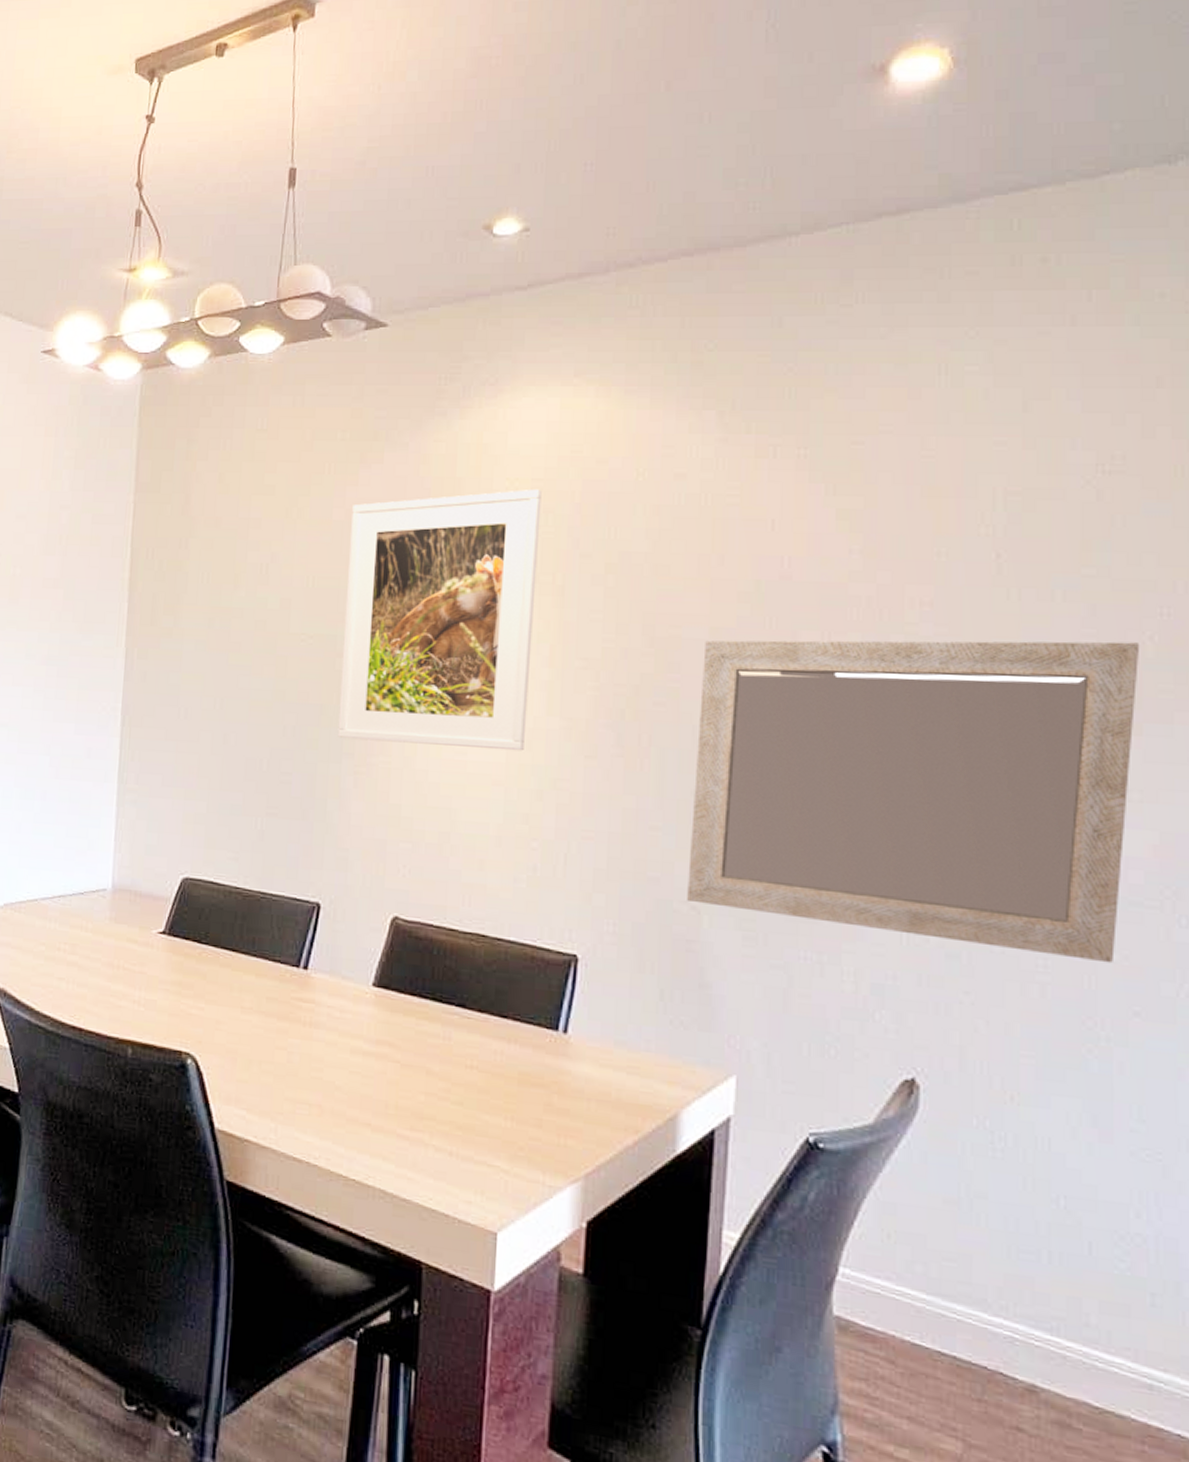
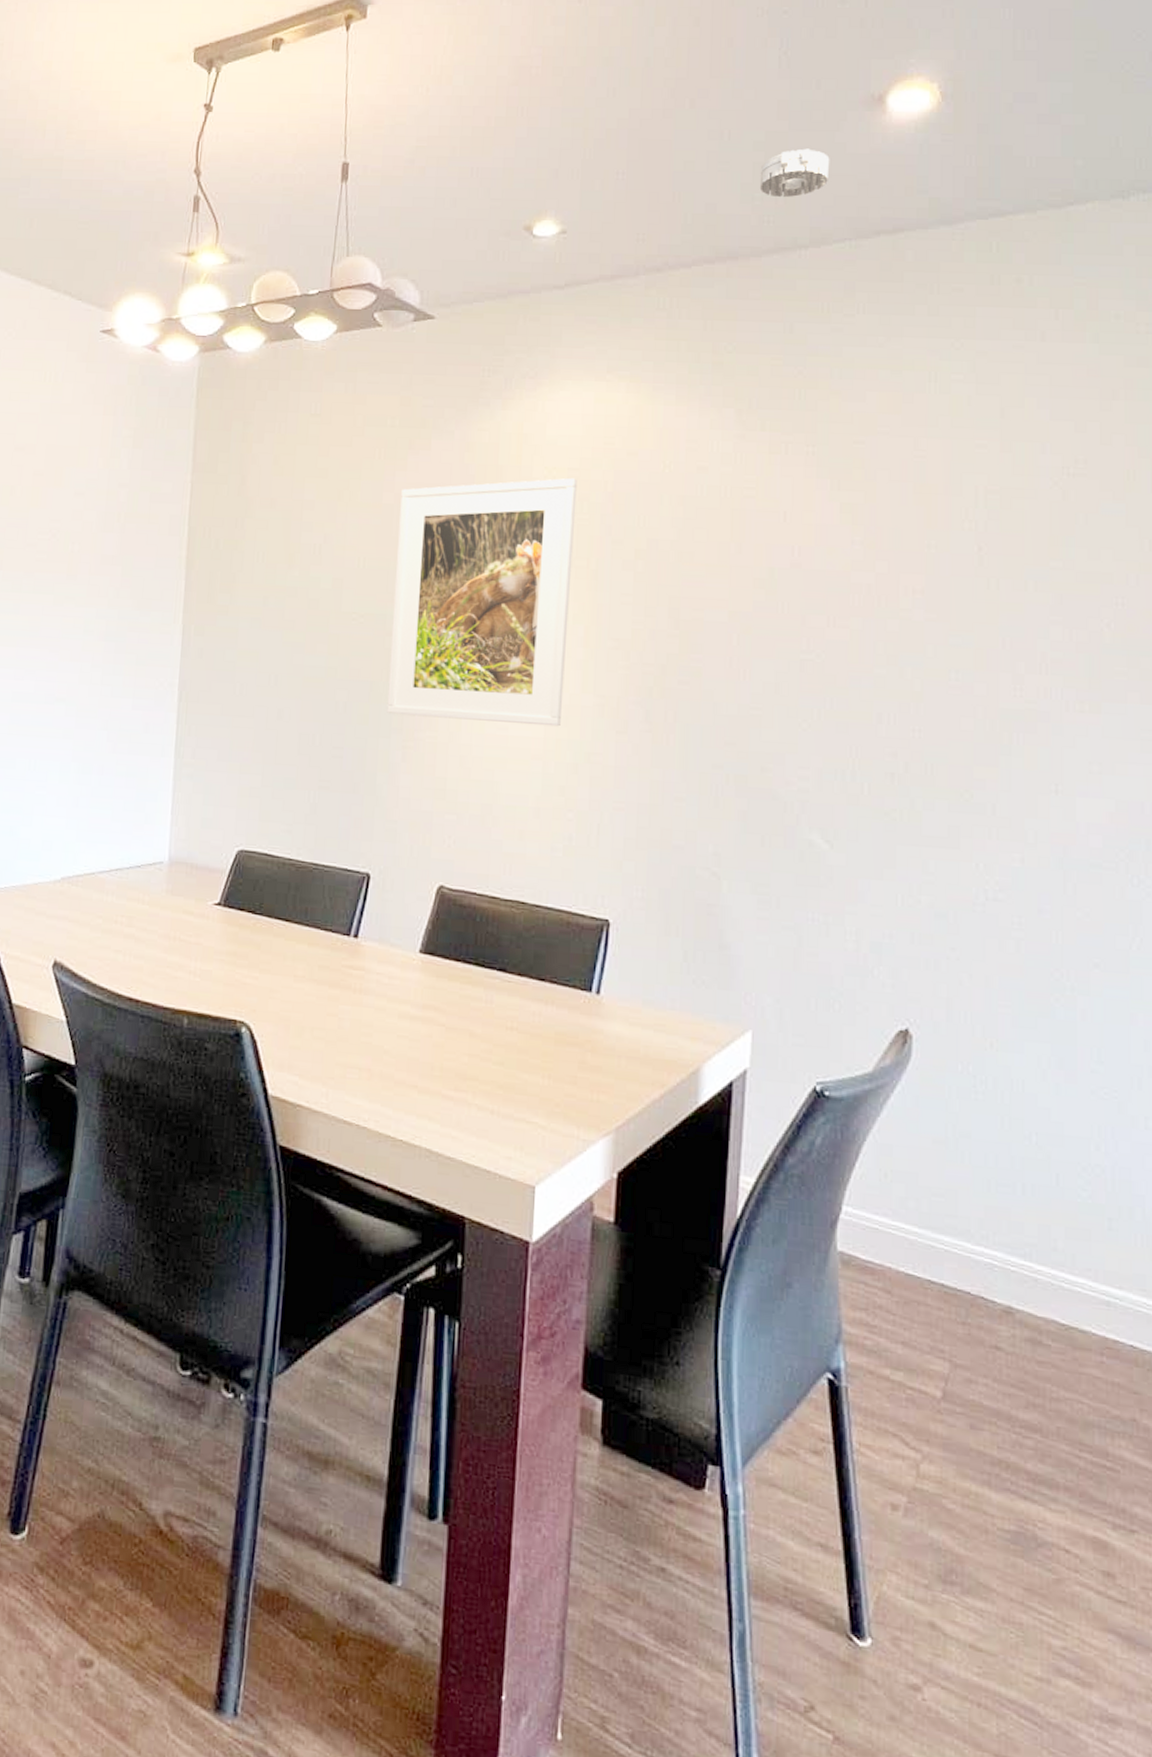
home mirror: present [687,640,1140,964] -> none [708,623,1099,920]
smoke detector: none [744,127,824,182] -> present [759,148,830,198]

